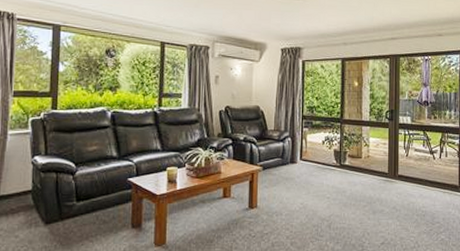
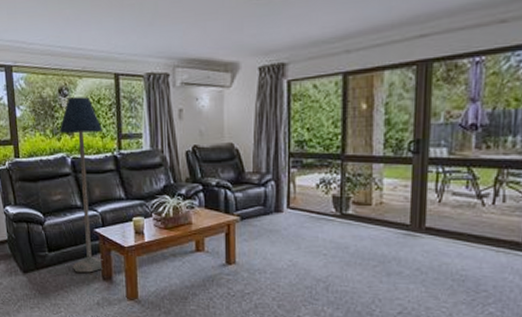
floor lamp: none [101,58,145,221] -> present [58,97,103,273]

